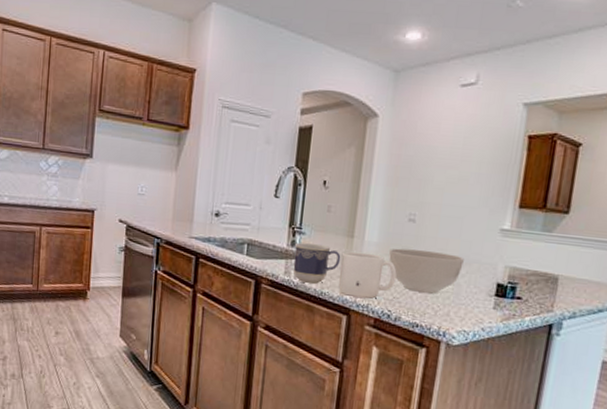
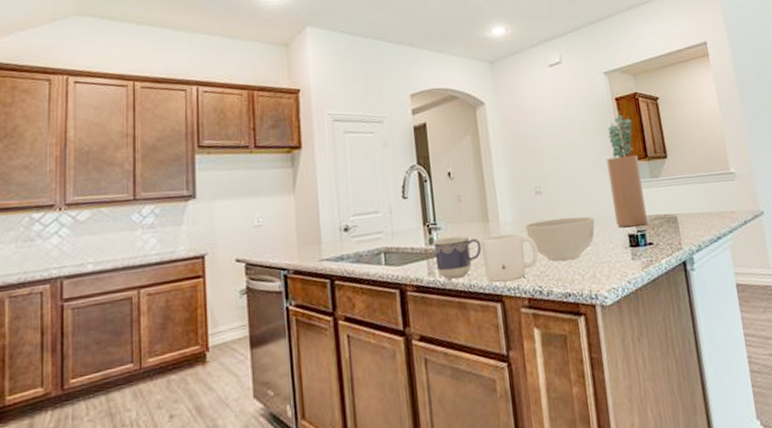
vase: none [487,149,540,279] -> present [606,109,648,228]

